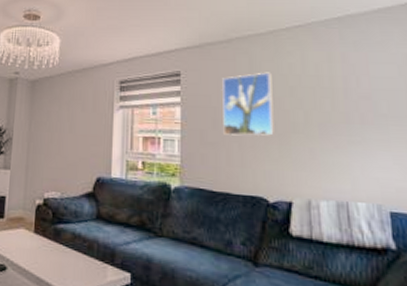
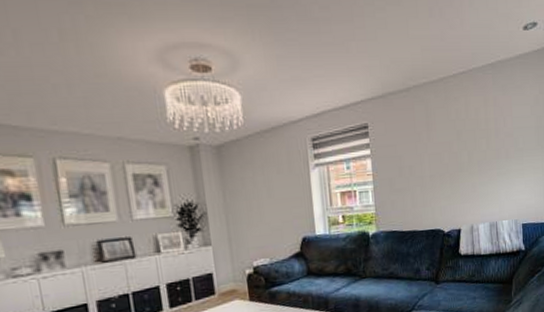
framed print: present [221,72,274,137] -> none [404,118,447,181]

